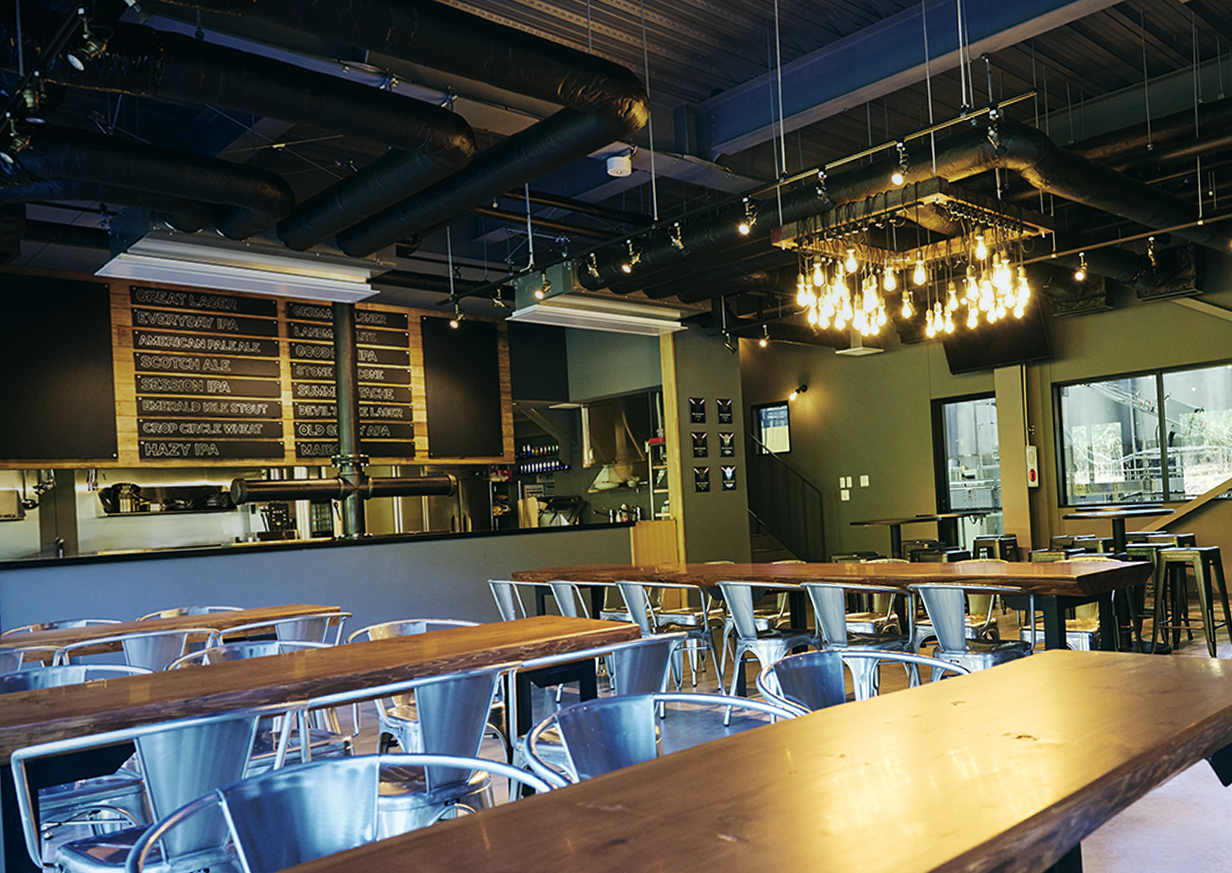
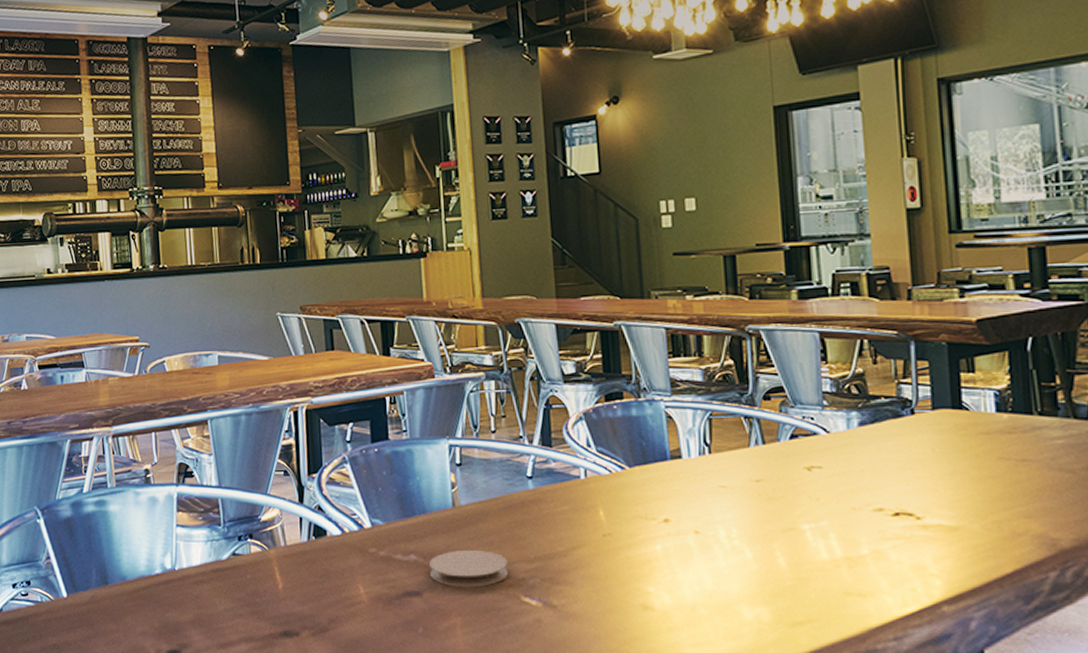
coaster: none [634,795,707,832] -> present [429,549,508,588]

